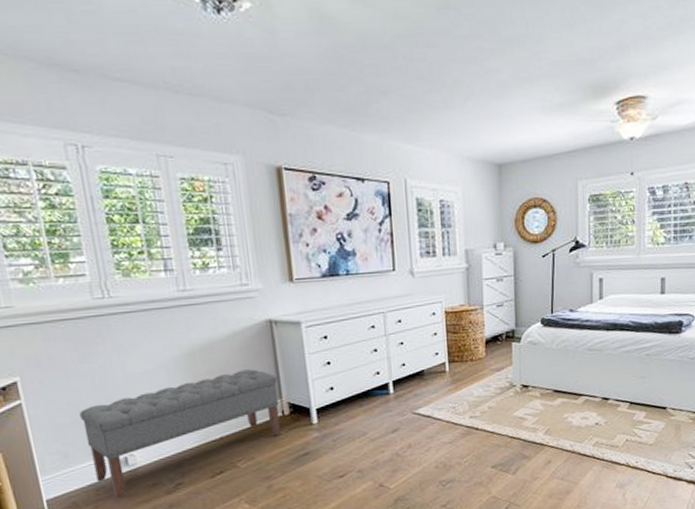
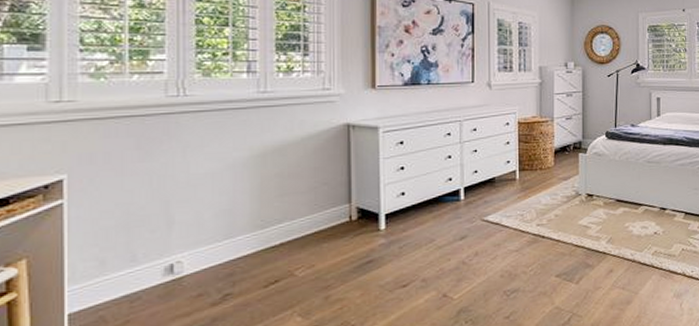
bench: present [79,369,282,497] -> none [128,172,348,310]

